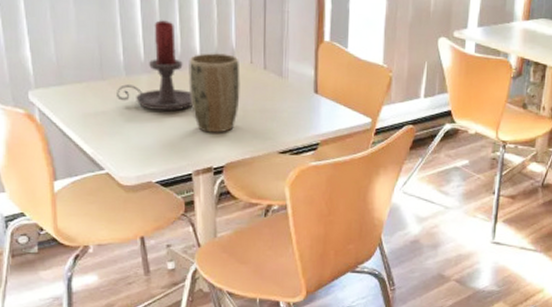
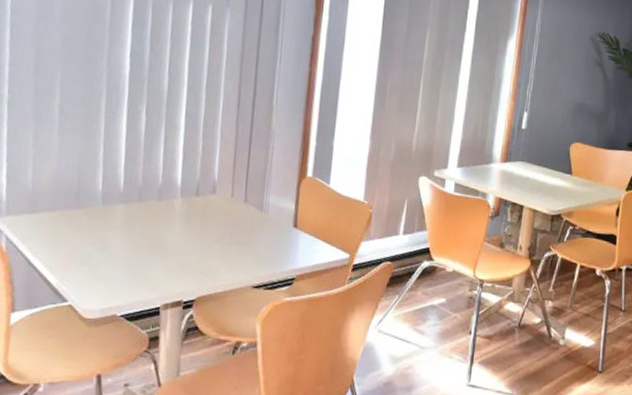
candle holder: present [115,20,193,111] -> none [89,151,169,242]
plant pot: present [188,53,240,133] -> none [166,185,220,266]

